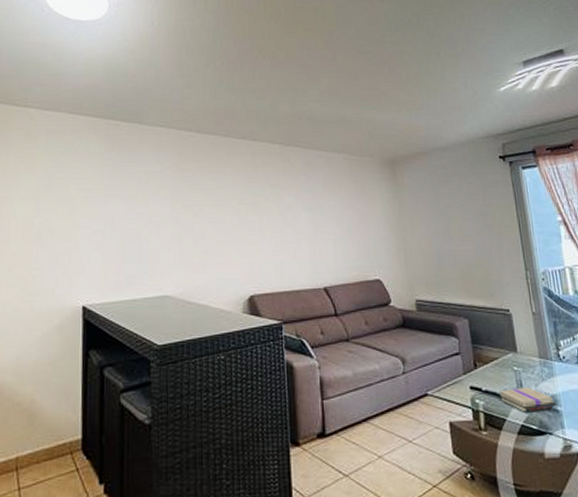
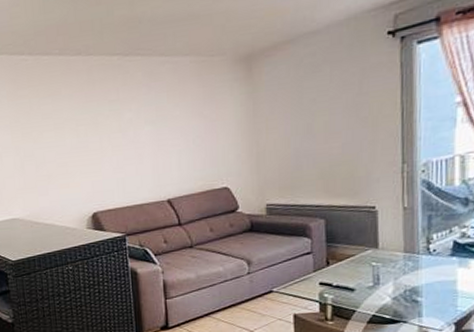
books: present [499,387,557,414] -> none [352,280,418,305]

